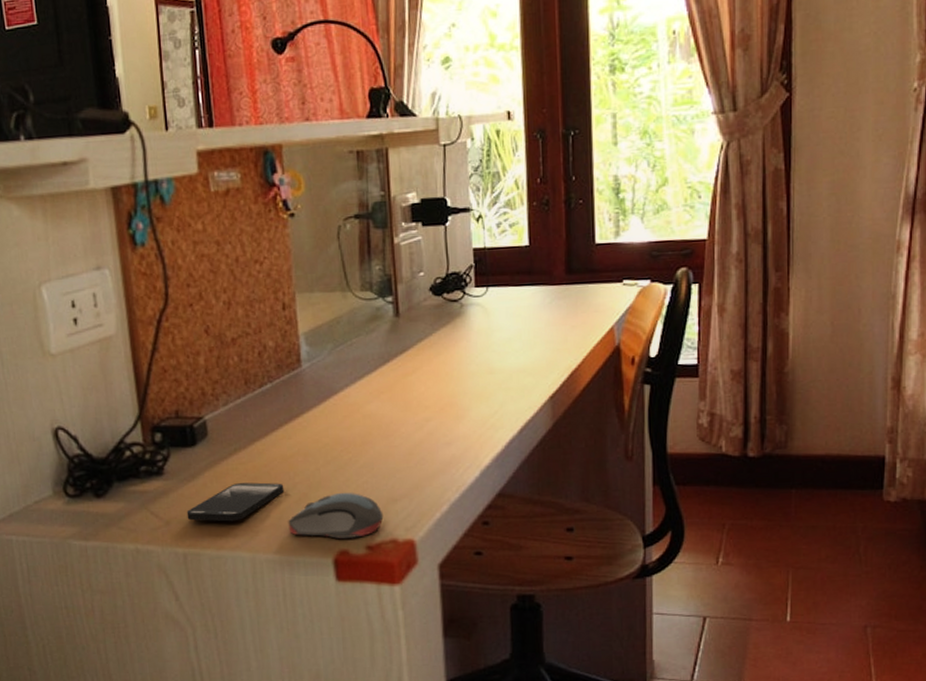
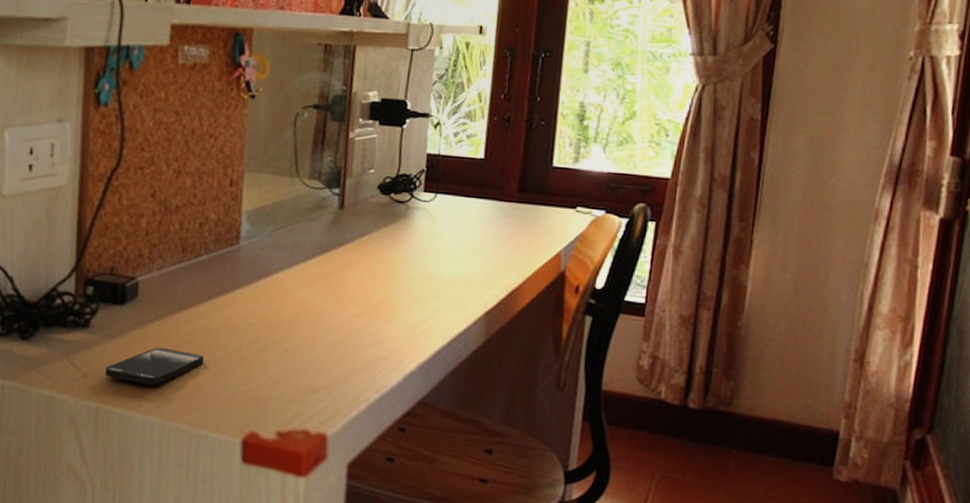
computer mouse: present [288,492,384,539] -> none [202,374,299,423]

